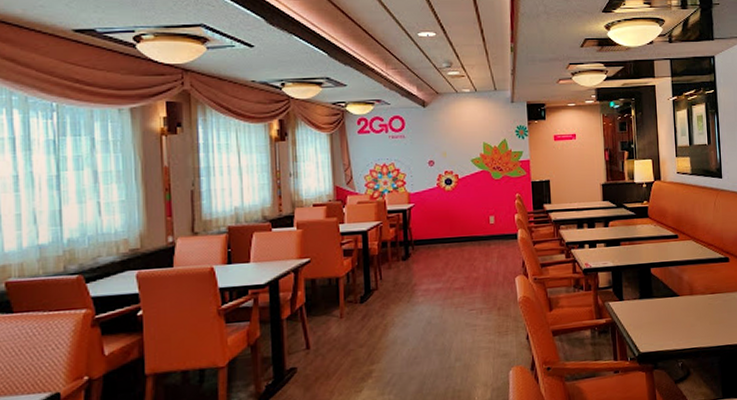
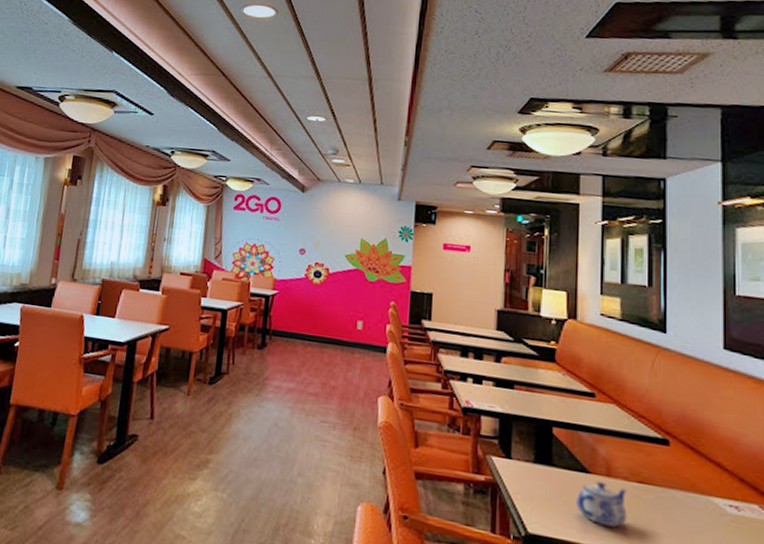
teapot: none [671,299,706,332] -> present [576,480,628,528]

